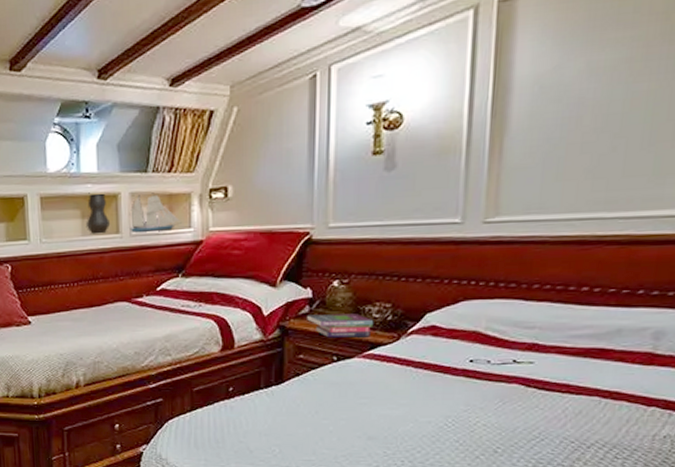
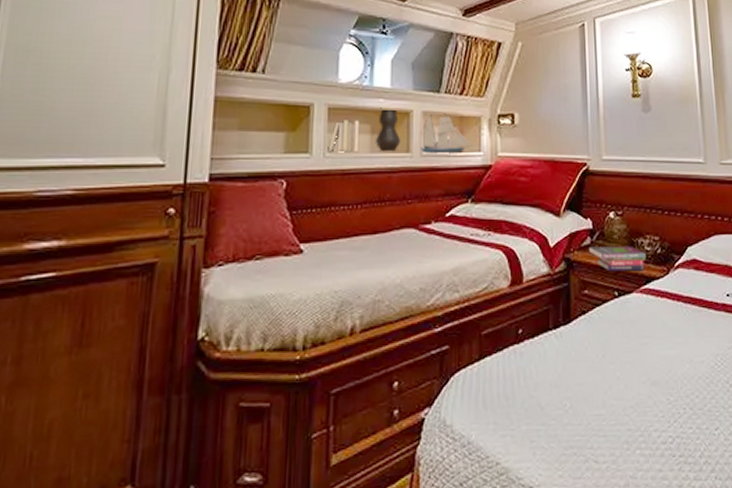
books: none [44,206,71,237] -> present [329,120,359,151]

